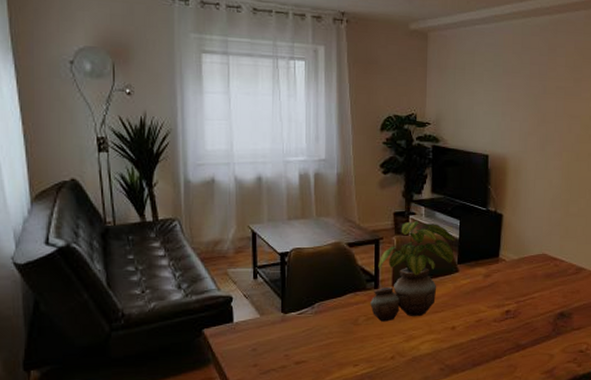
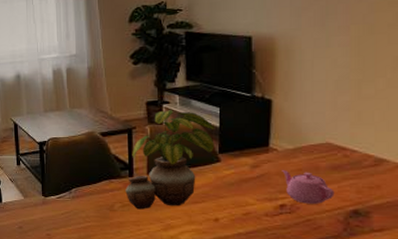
teapot: none [508,279,547,309] -> present [282,170,335,204]

